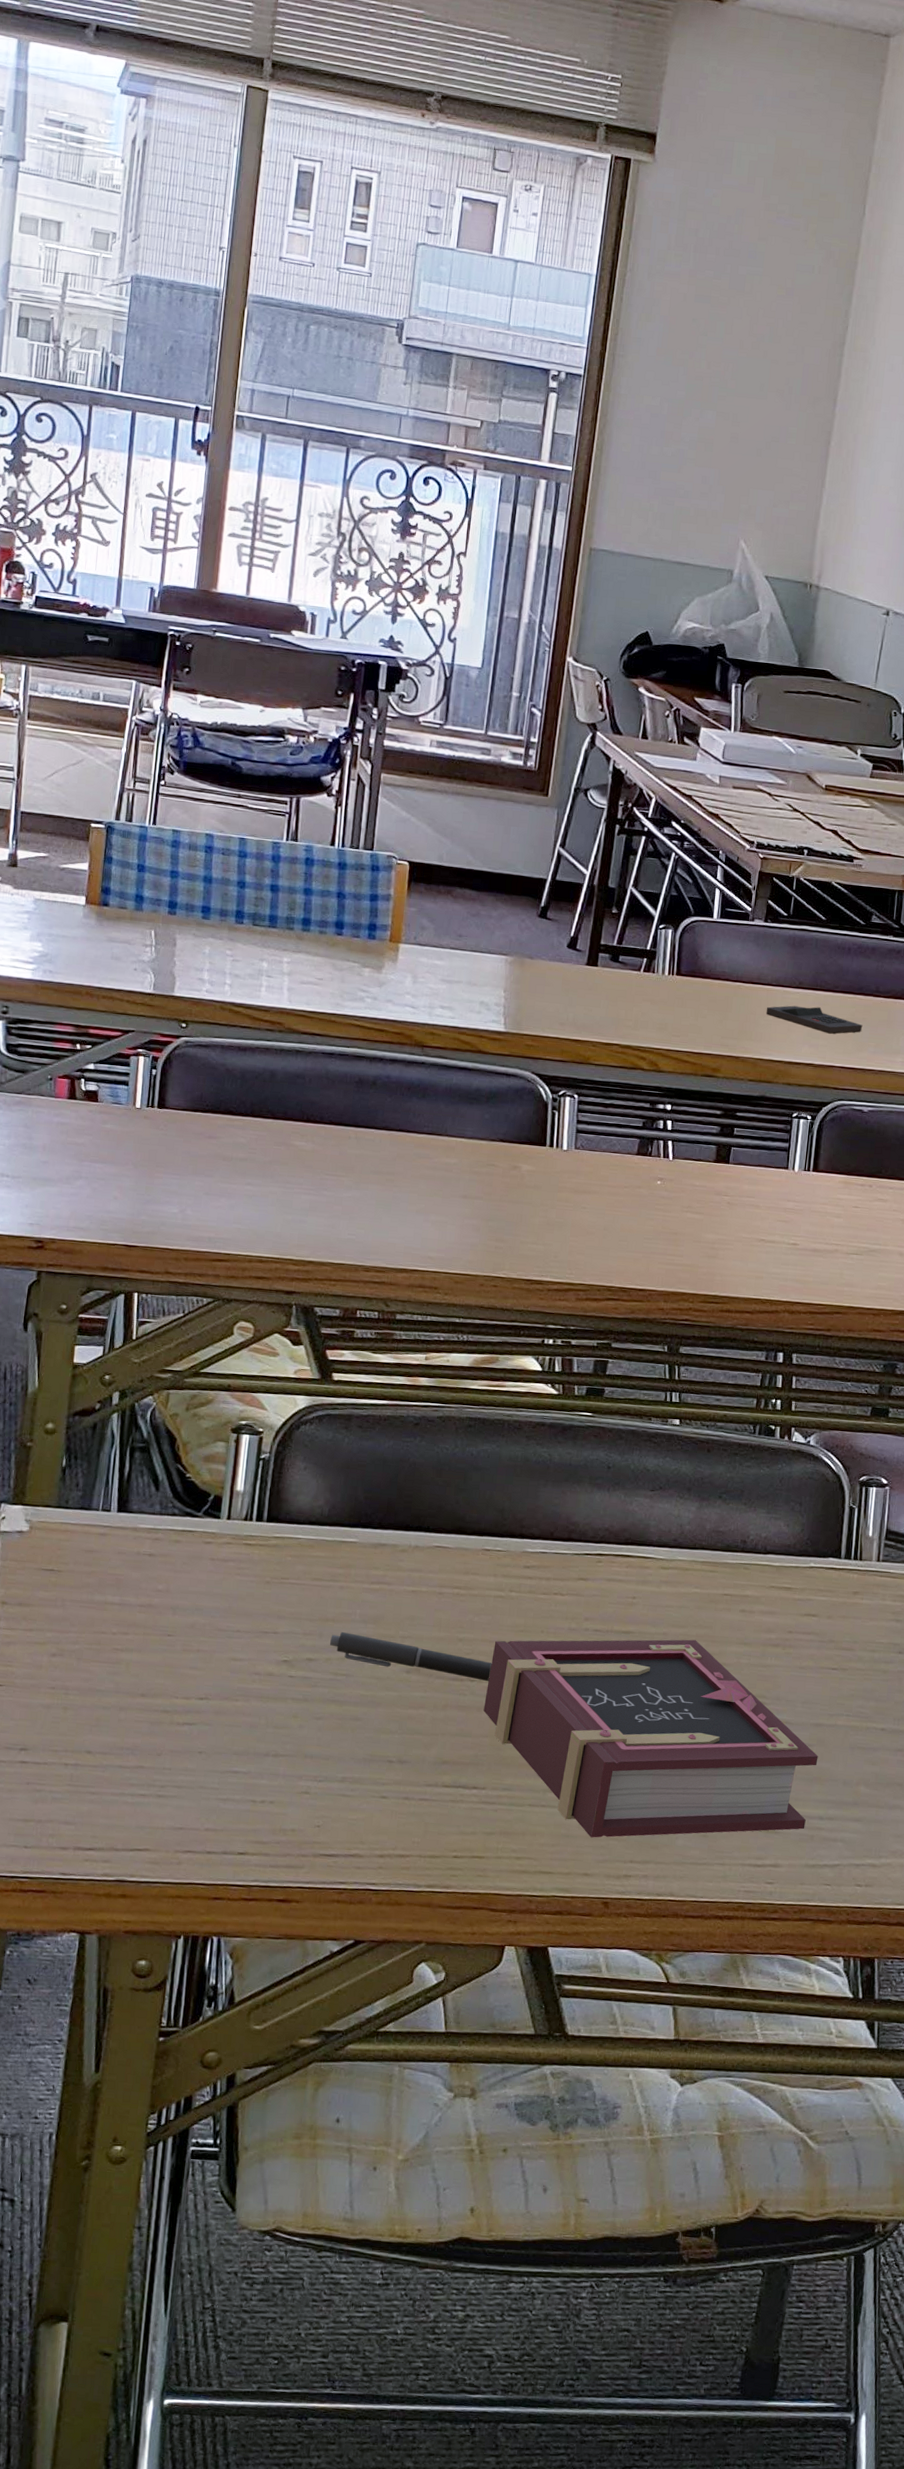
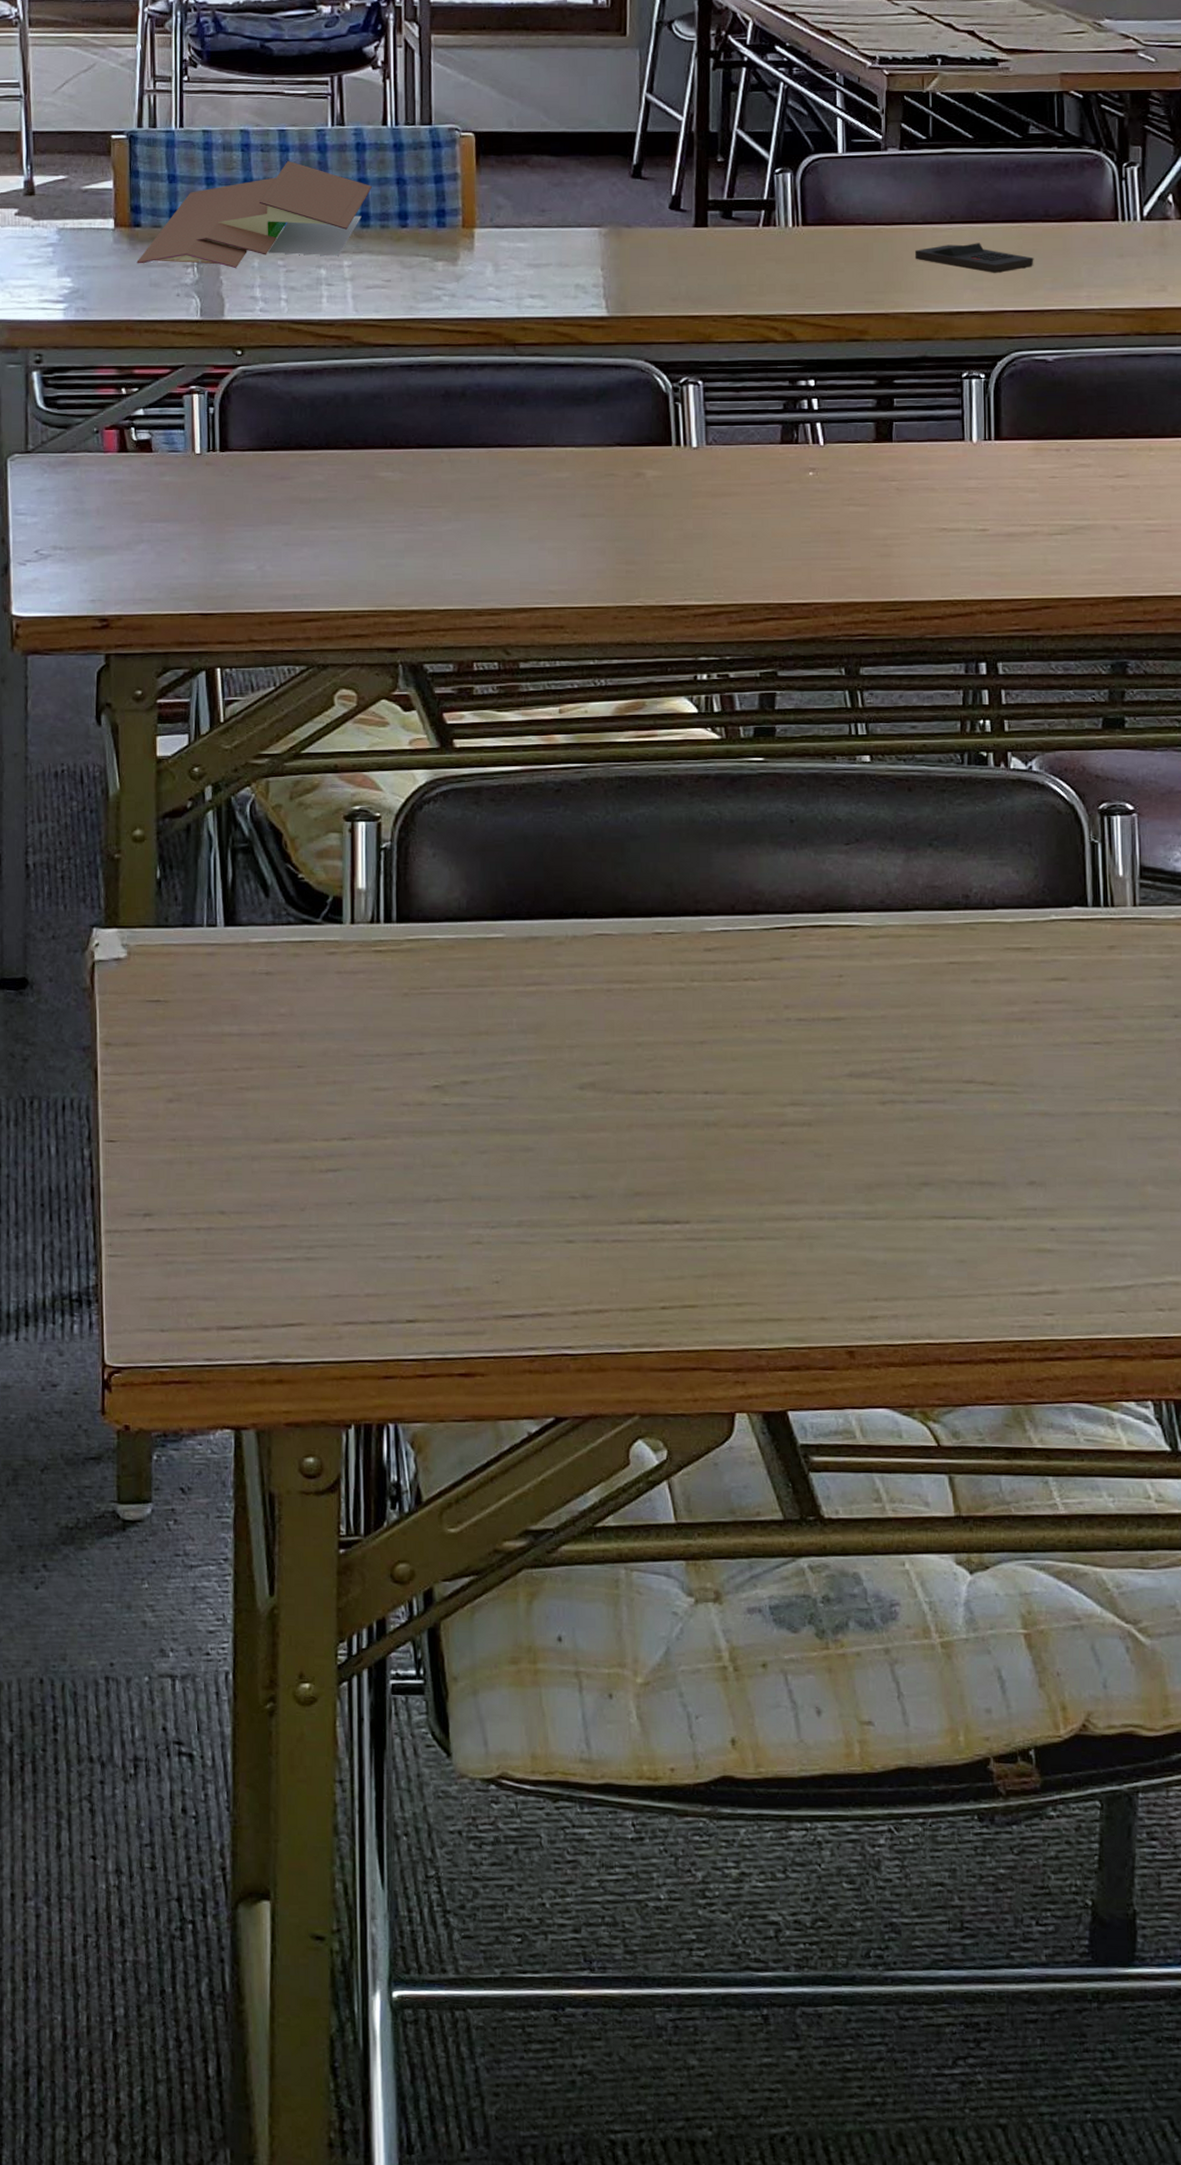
papers: none [101,866,316,953] -> present [136,161,372,268]
pen: present [329,1631,492,1682] -> none [485,1045,680,1093]
book: present [483,1639,818,1838] -> none [676,1021,1090,1273]

